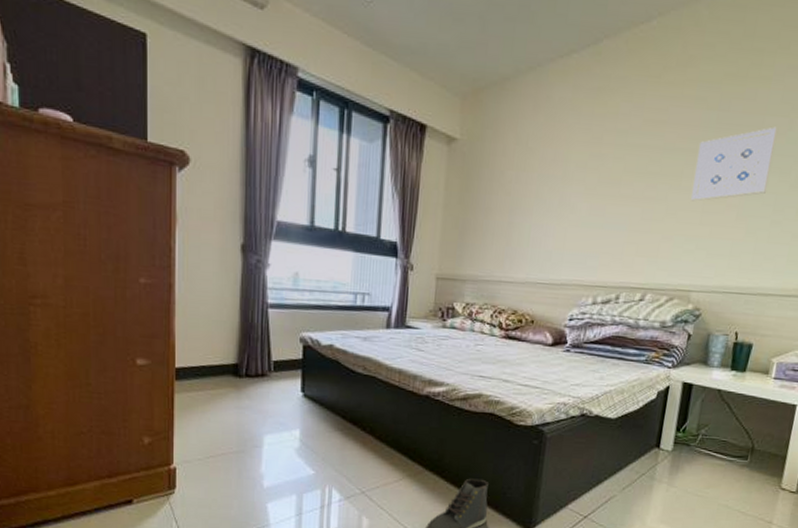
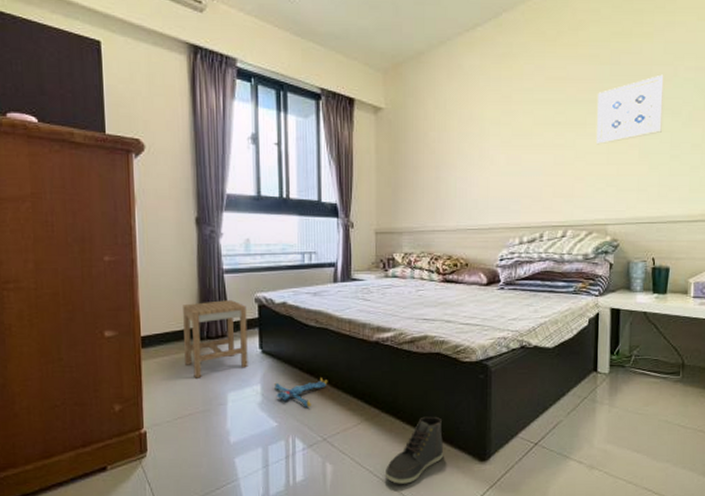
stool: none [221,336,290,417] -> present [183,300,248,378]
plush toy: none [314,428,372,458] -> present [274,377,328,408]

